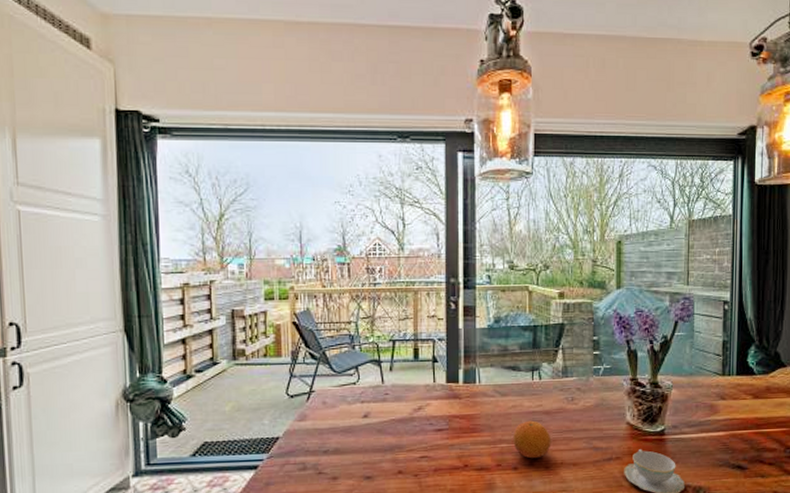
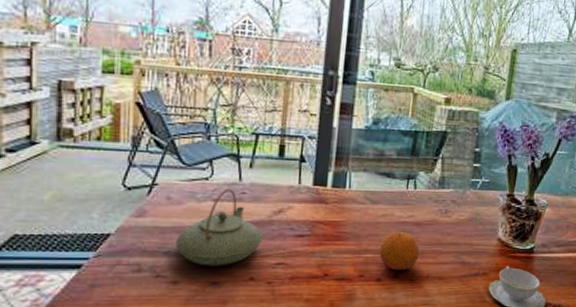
teapot: none [332,391,407,463] -> present [175,189,264,266]

